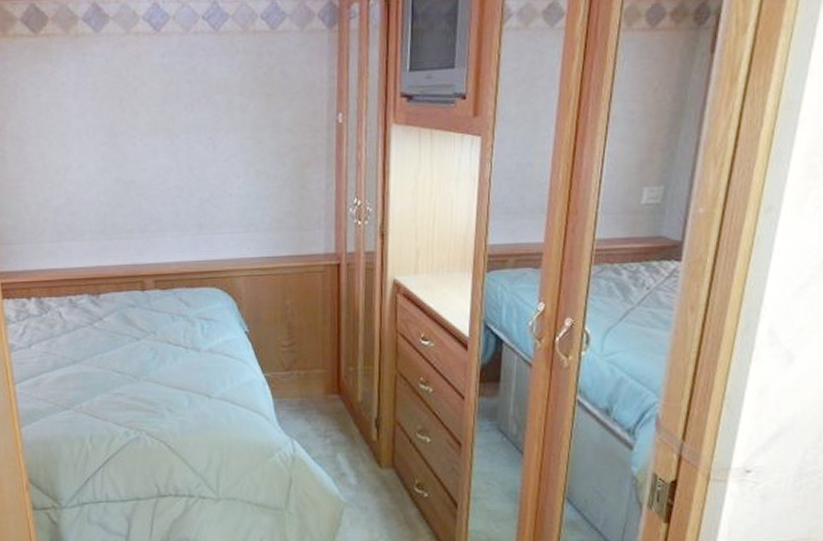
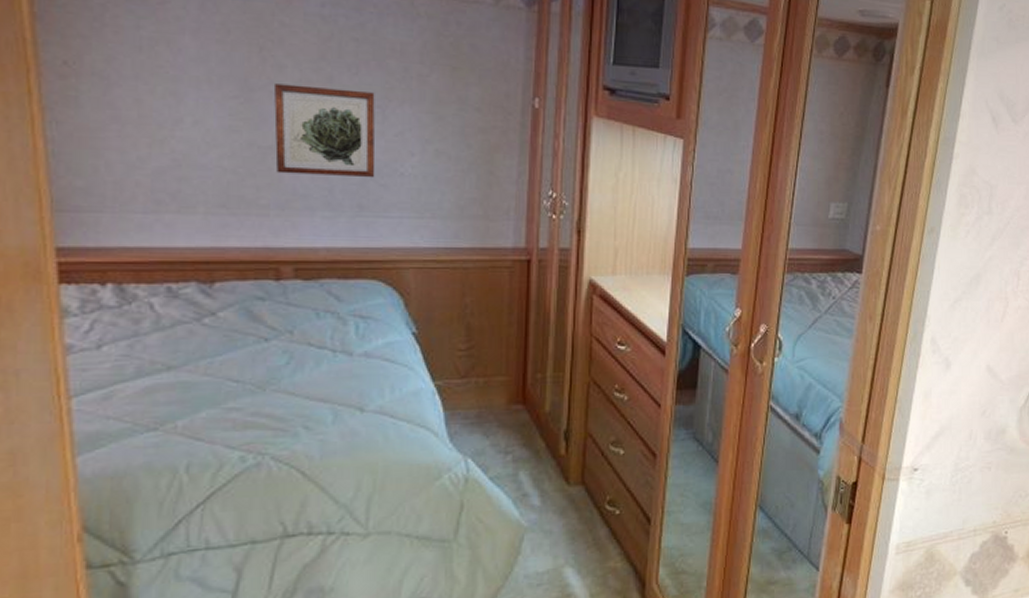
wall art: none [132,126,210,203] -> present [274,83,376,178]

